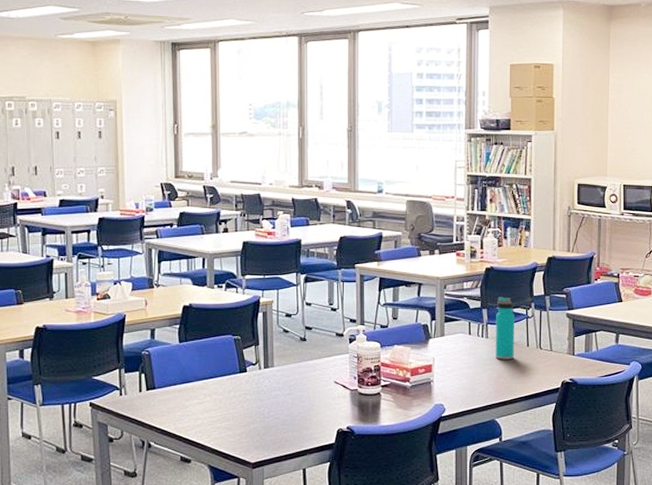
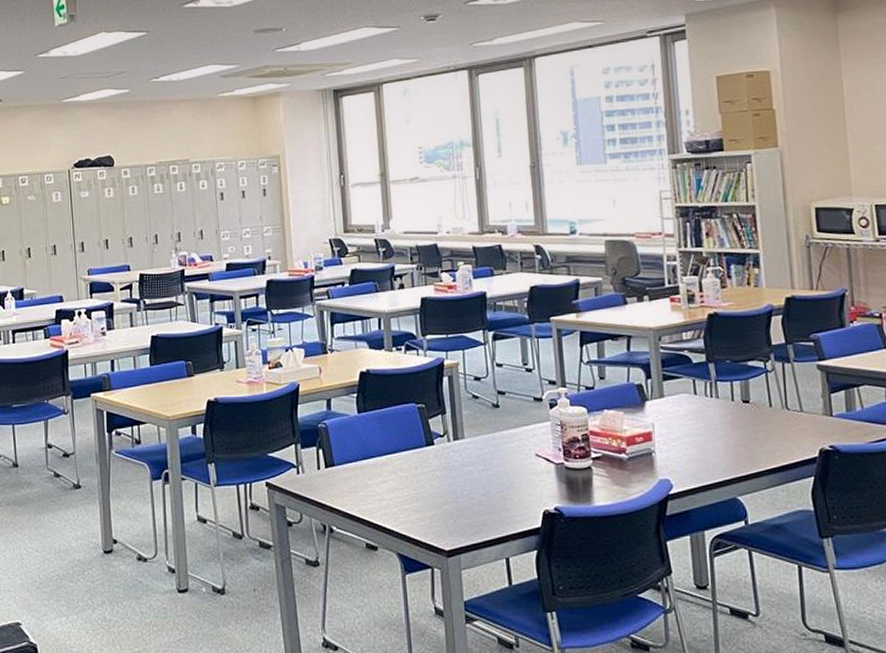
water bottle: present [496,297,515,360] -> none [726,348,754,424]

